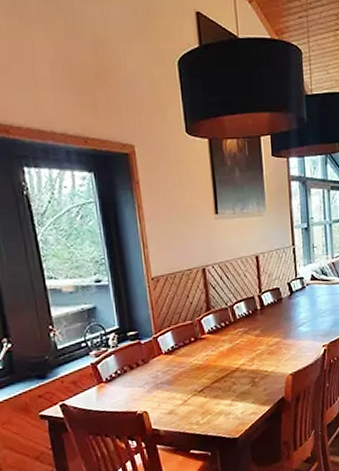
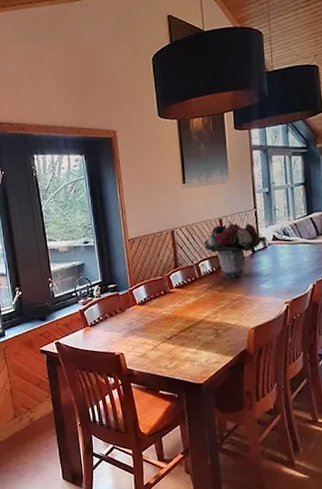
flower arrangement: none [240,259,305,322] -> present [204,221,267,278]

